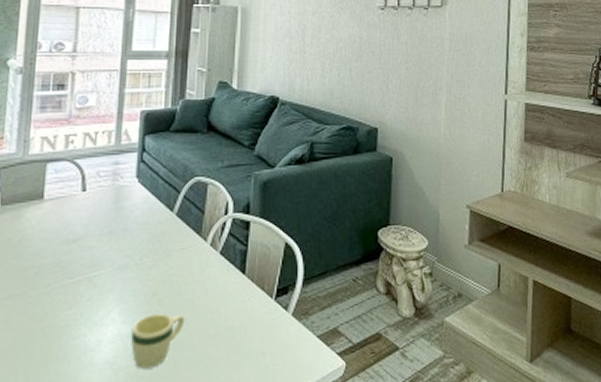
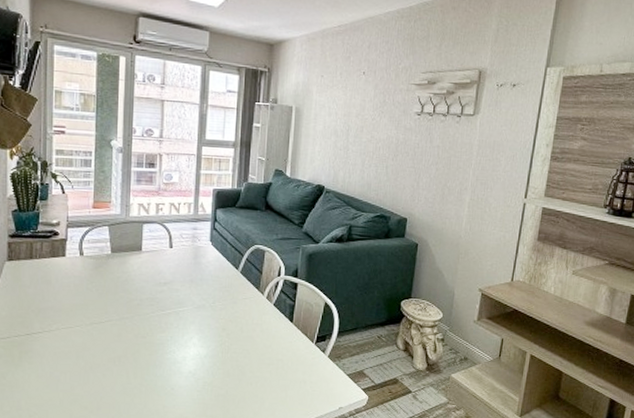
mug: present [131,313,185,369] -> none [207,343,247,381]

